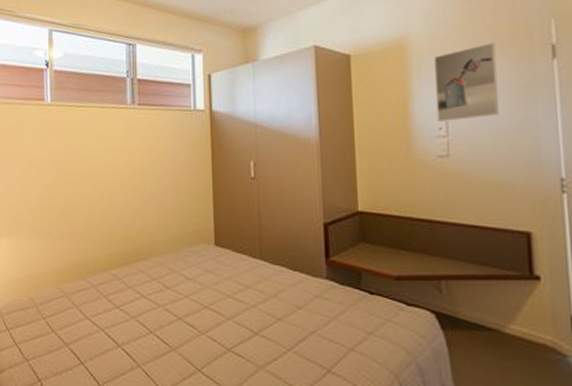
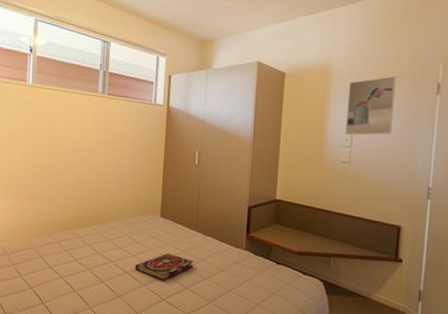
book: none [189,290,263,326] -> present [134,253,194,281]

